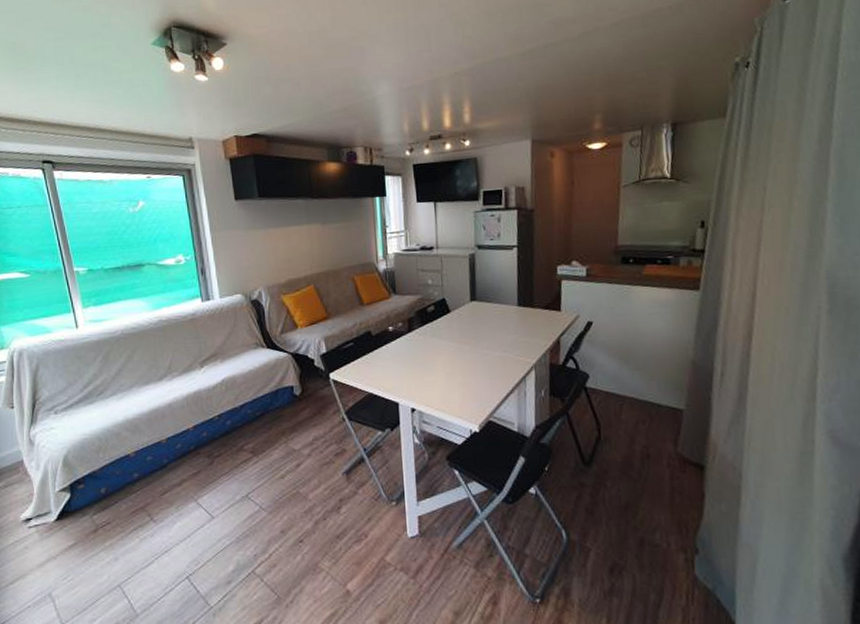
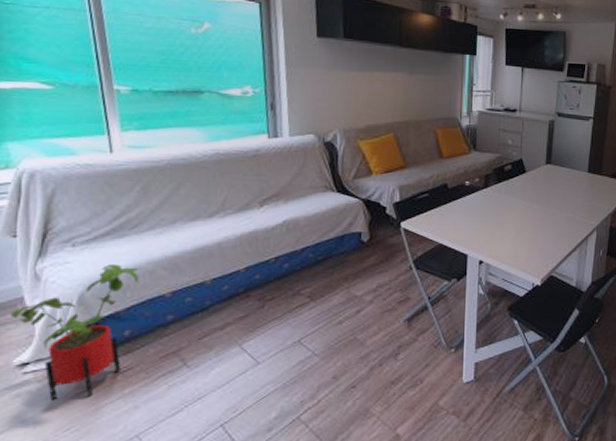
house plant: none [14,428,107,552] -> present [9,264,139,401]

